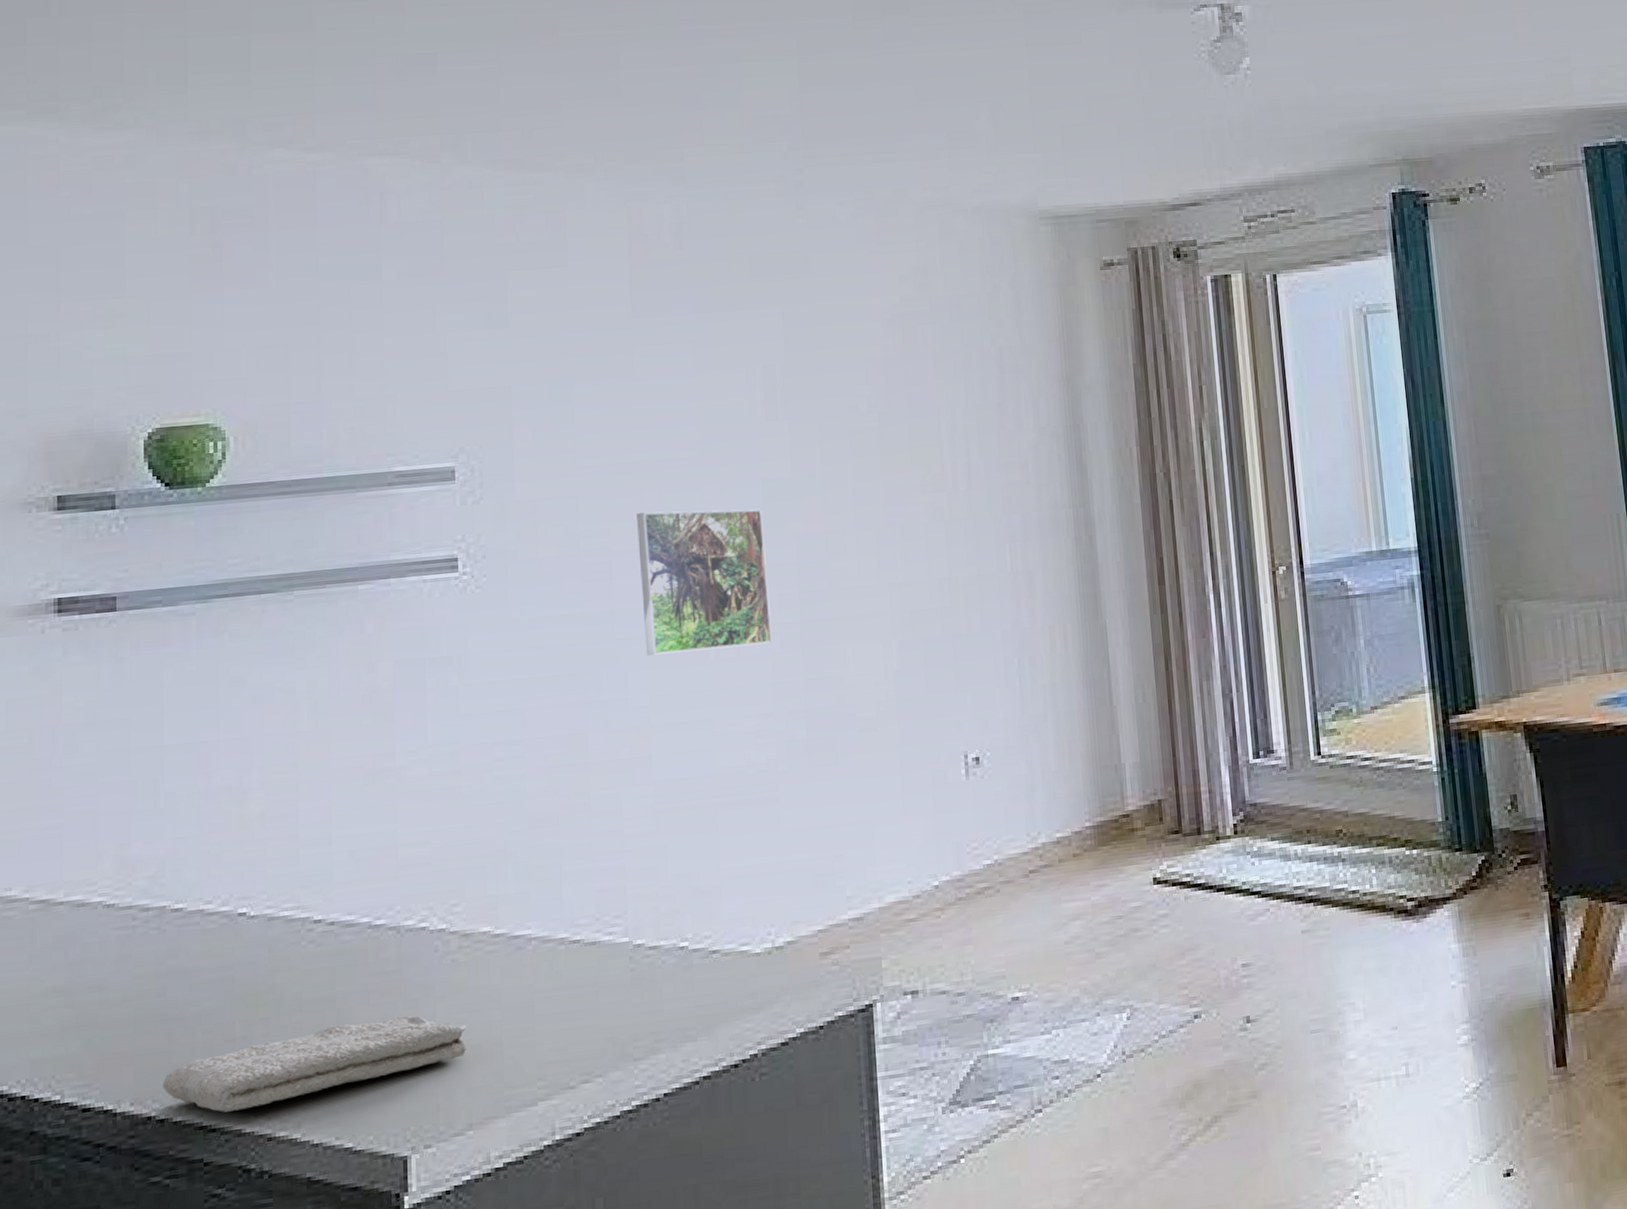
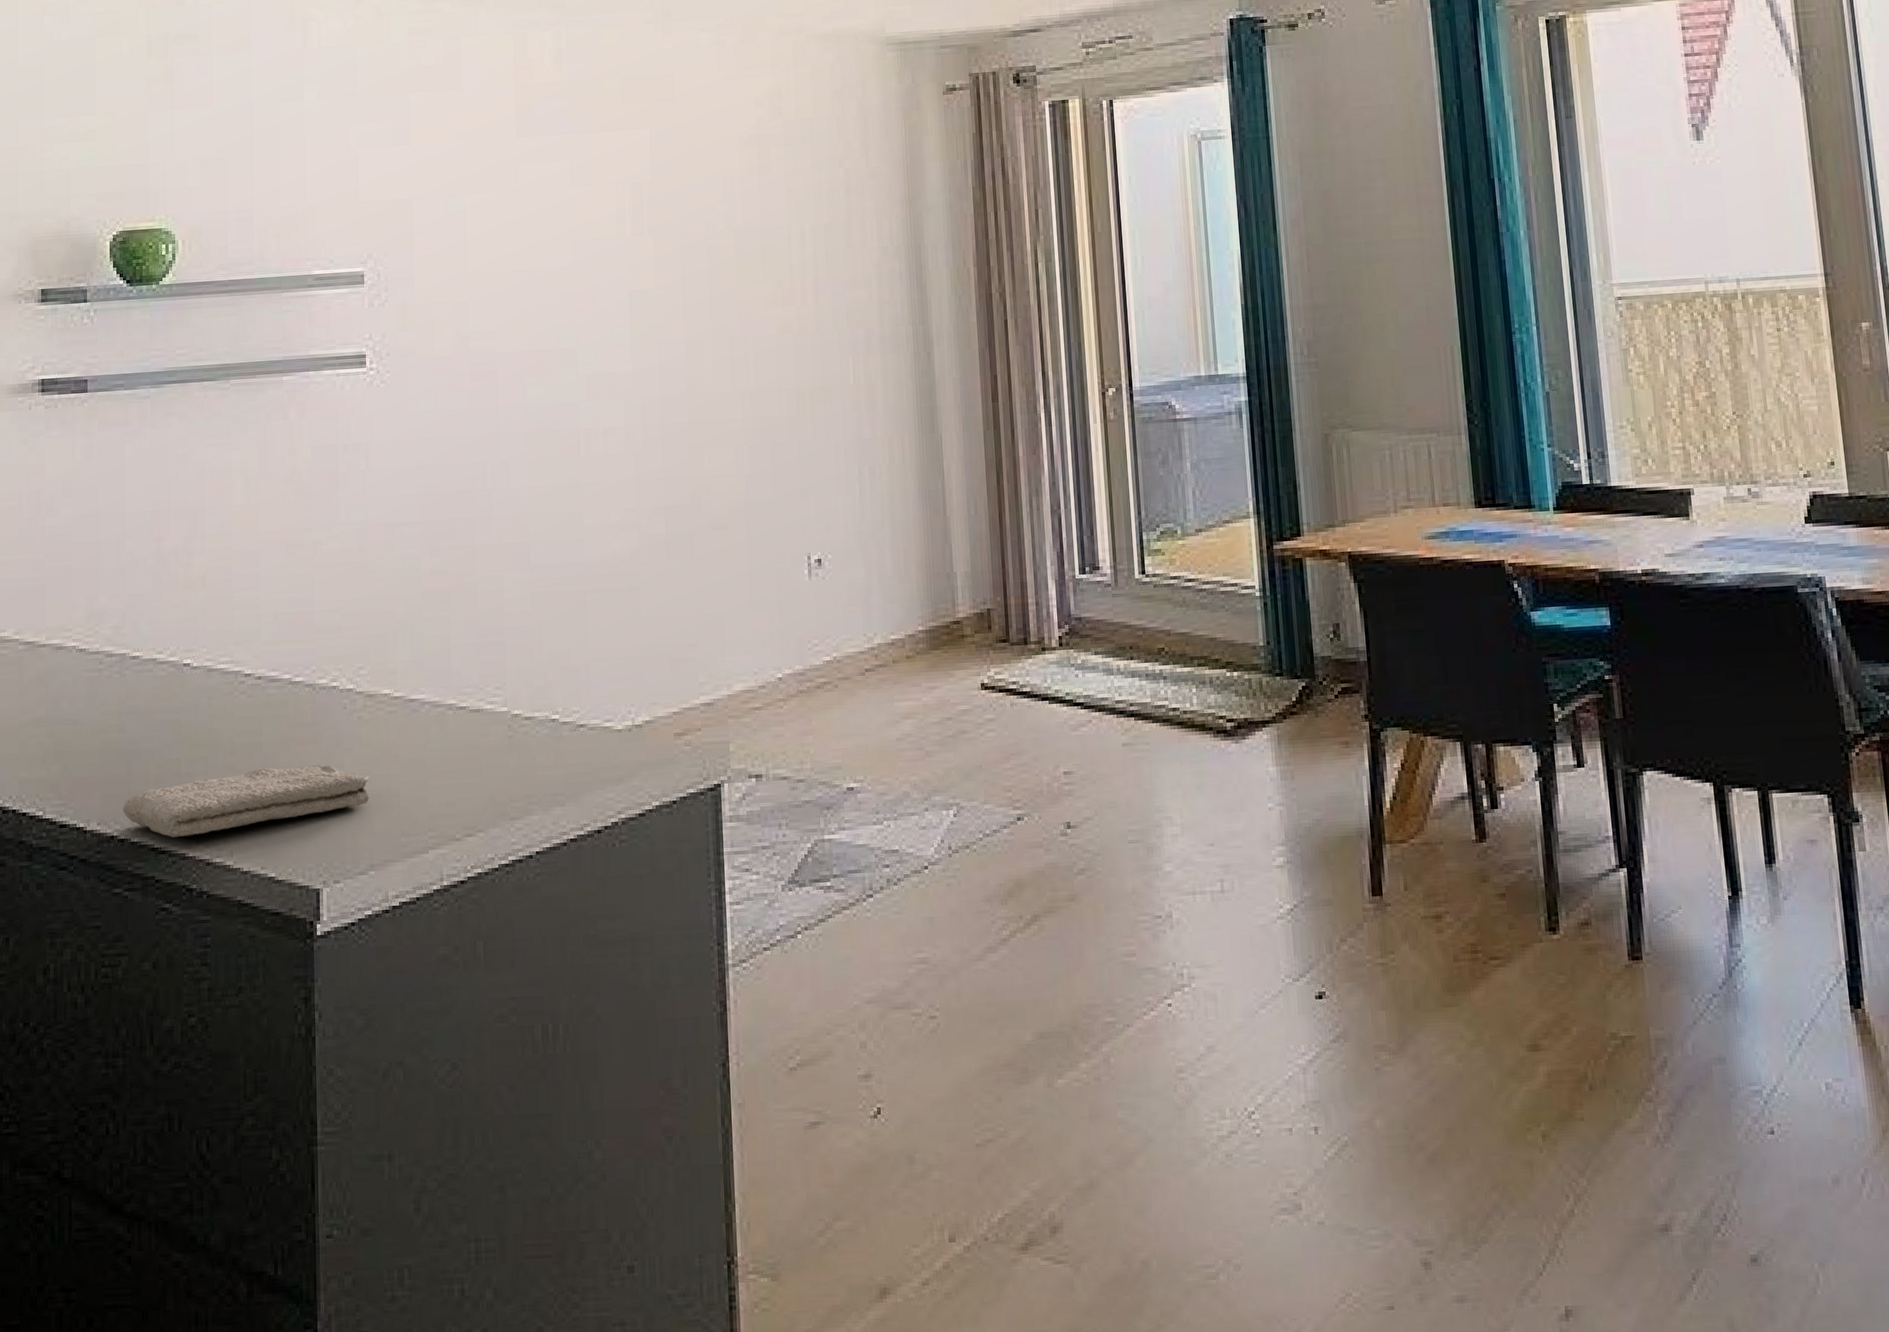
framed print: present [637,508,773,656] -> none [519,317,637,450]

